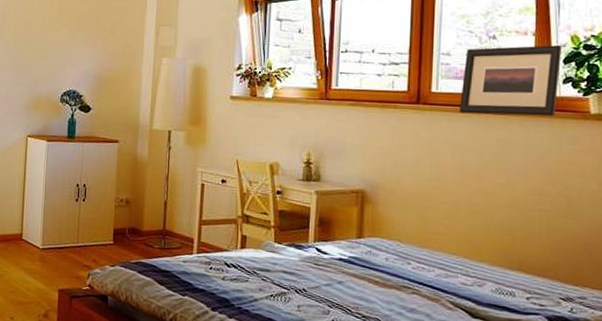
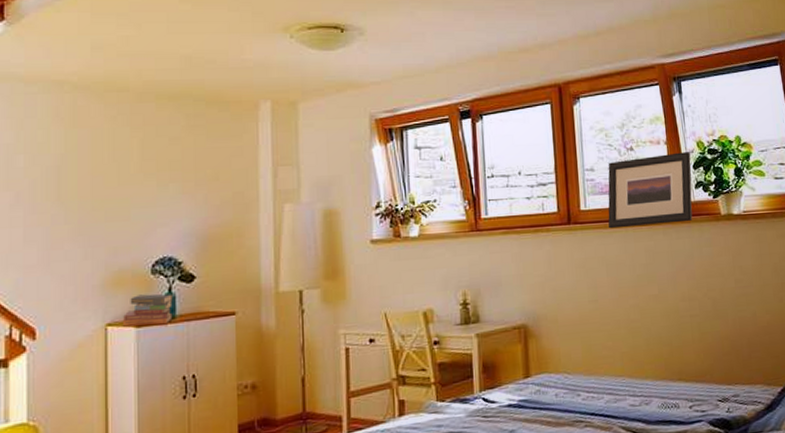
books: none [38,117,74,142] -> present [122,294,173,327]

